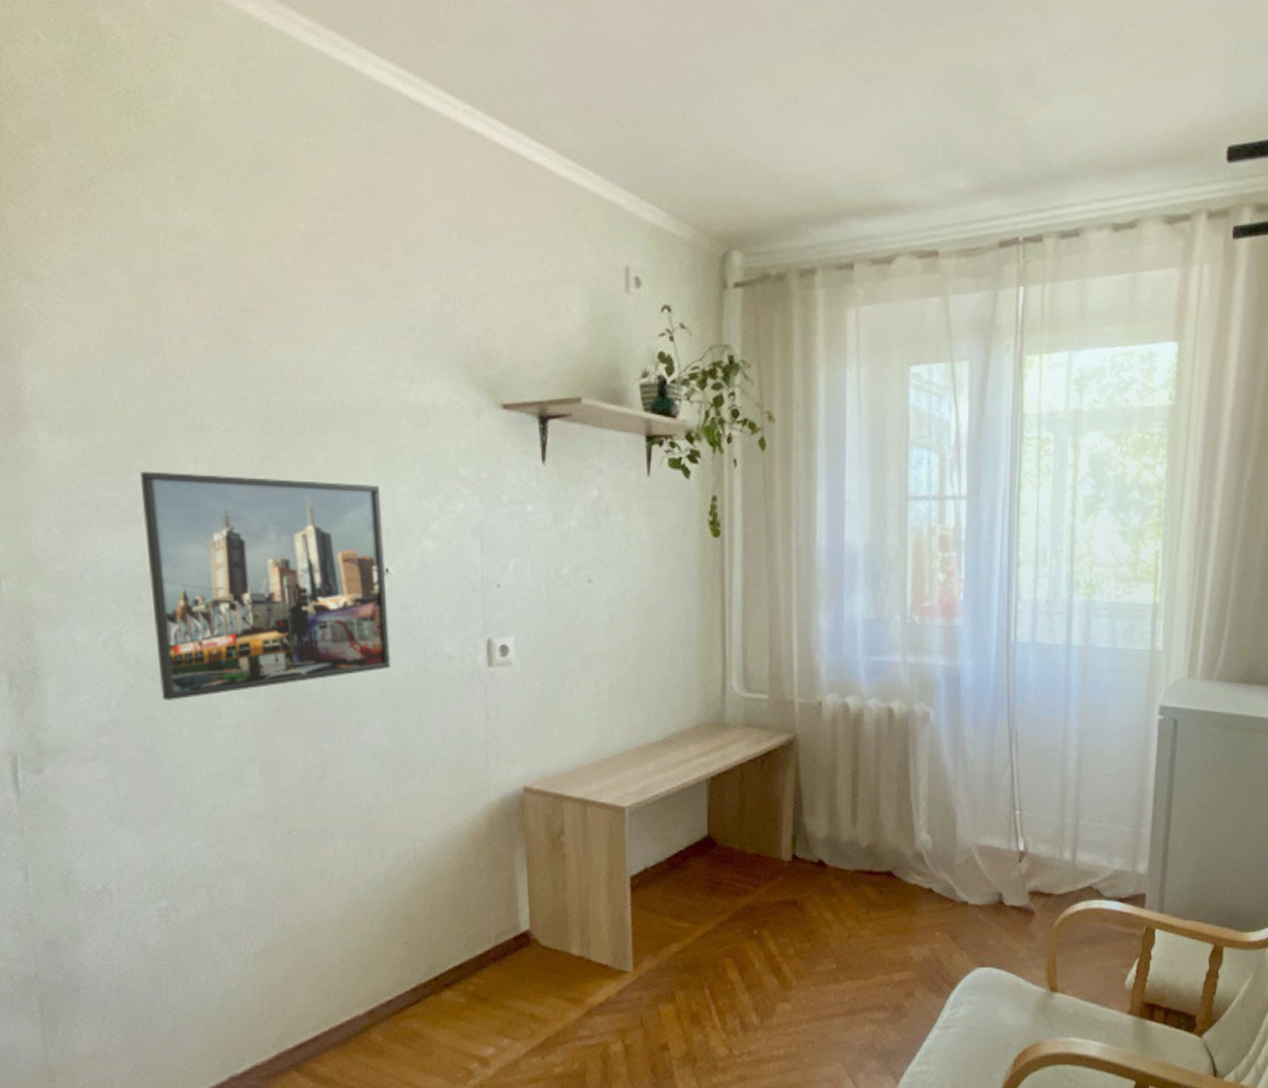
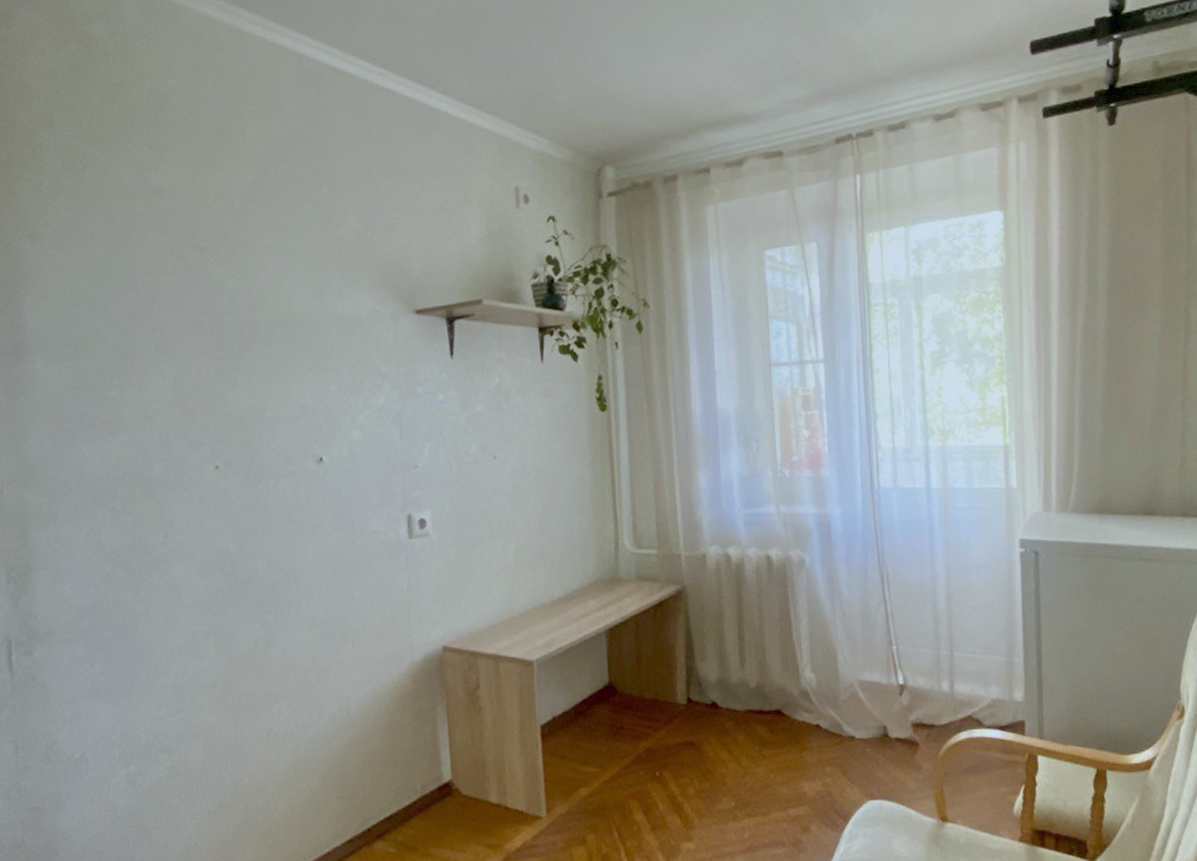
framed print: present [139,471,391,700] -> none [117,386,325,585]

